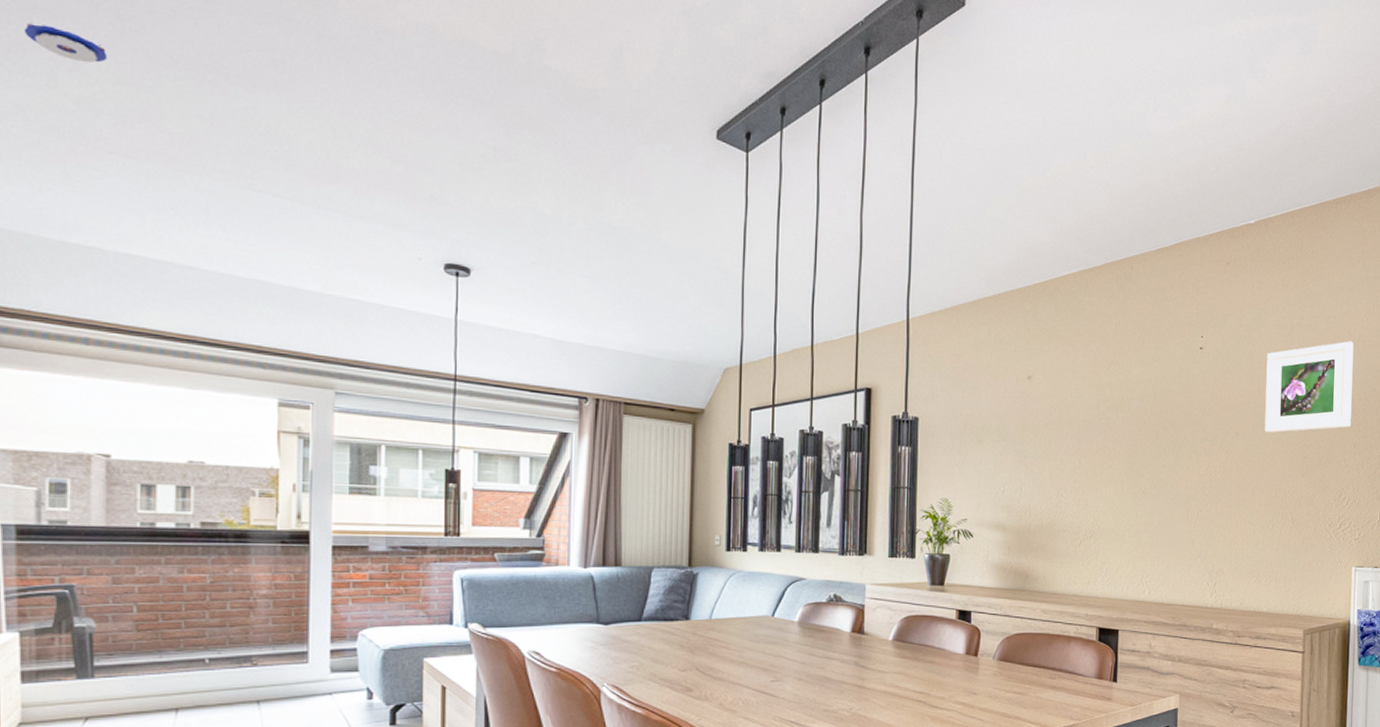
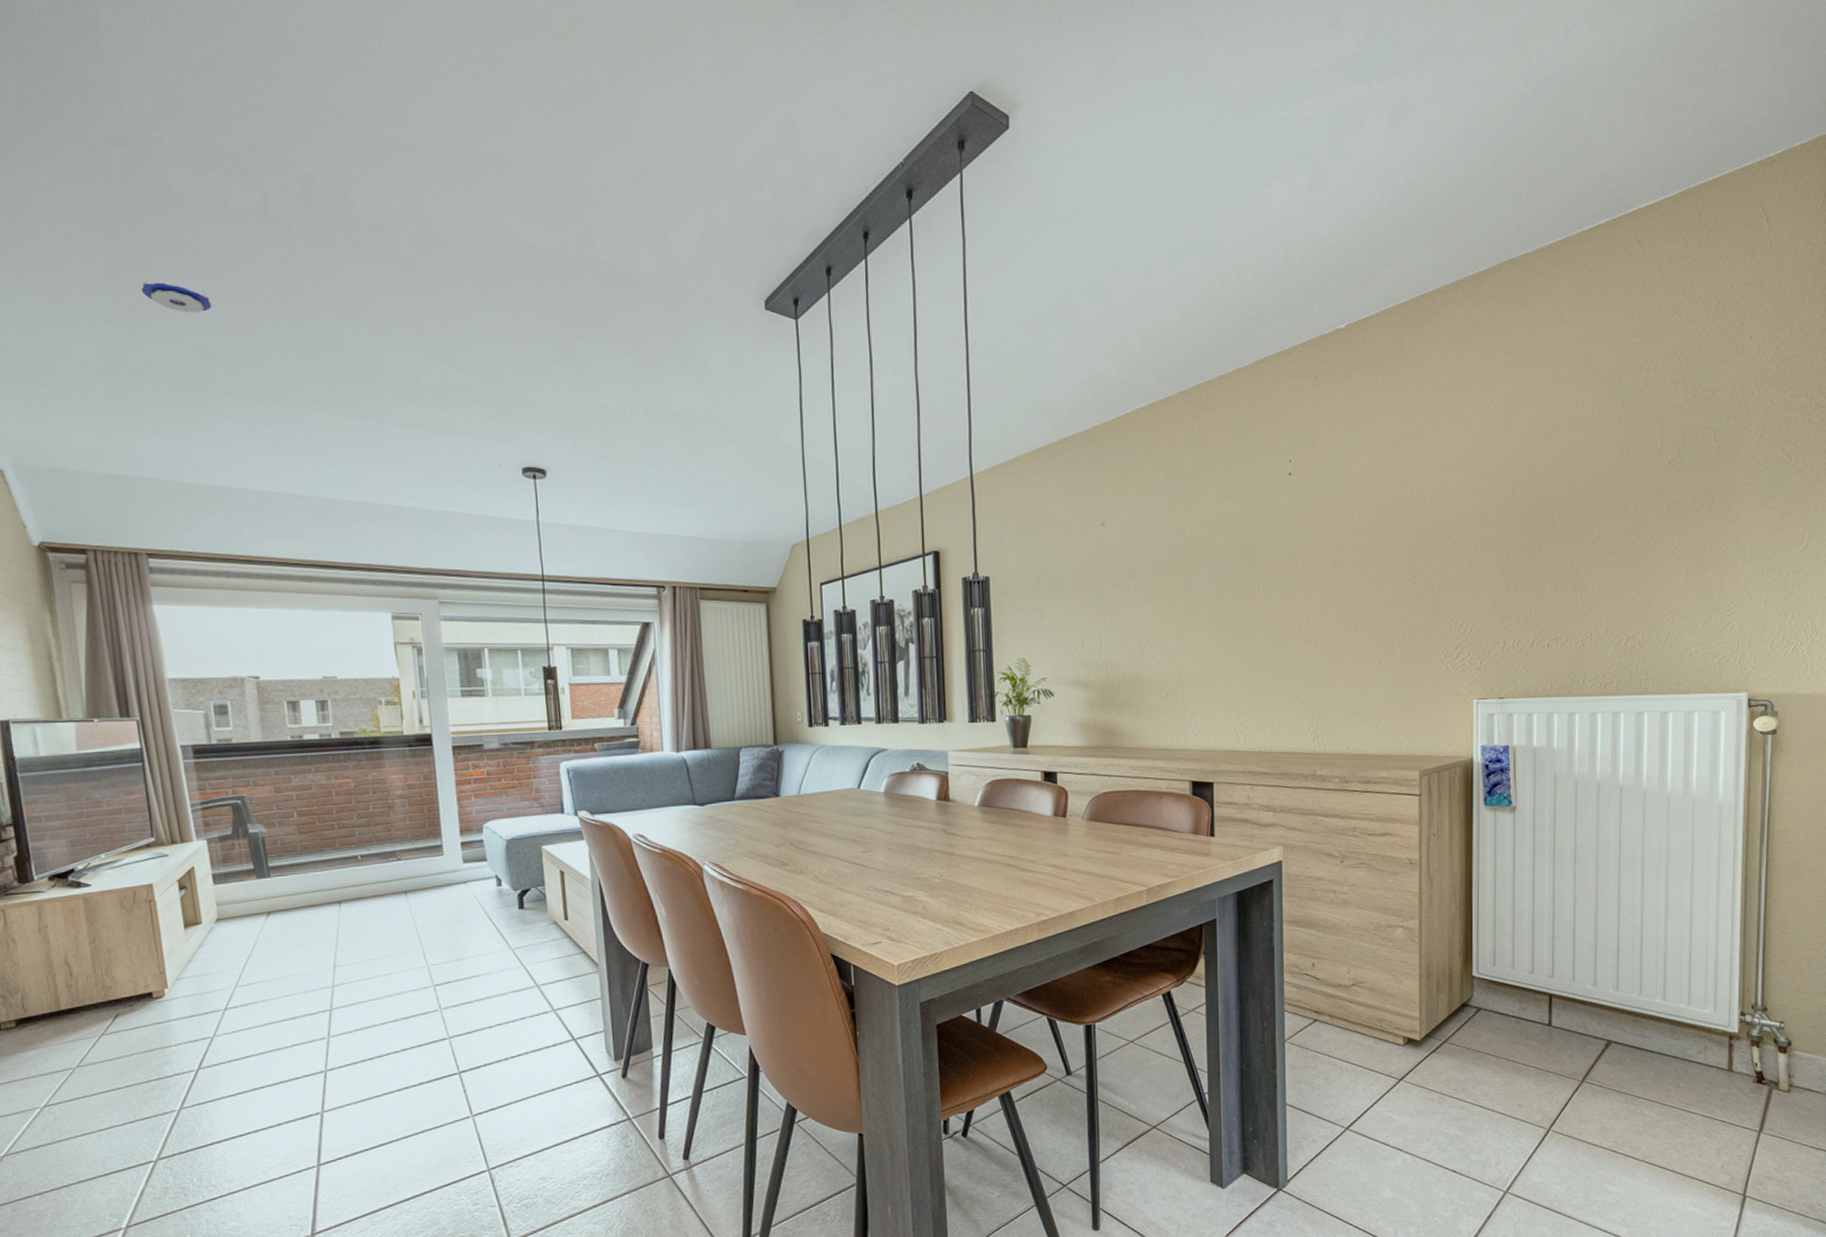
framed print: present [1264,341,1354,433] -> none [1366,448,1467,559]

